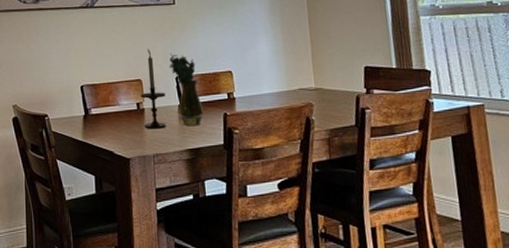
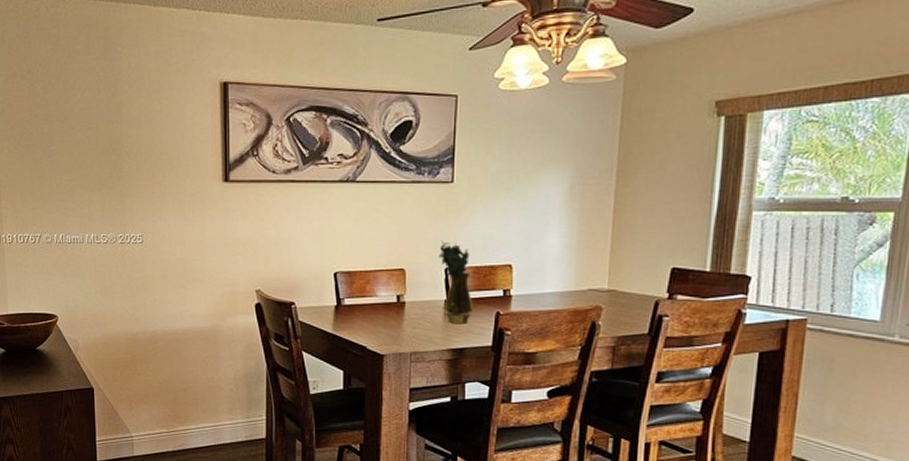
candlestick: present [140,49,166,129] -> none [401,234,432,325]

